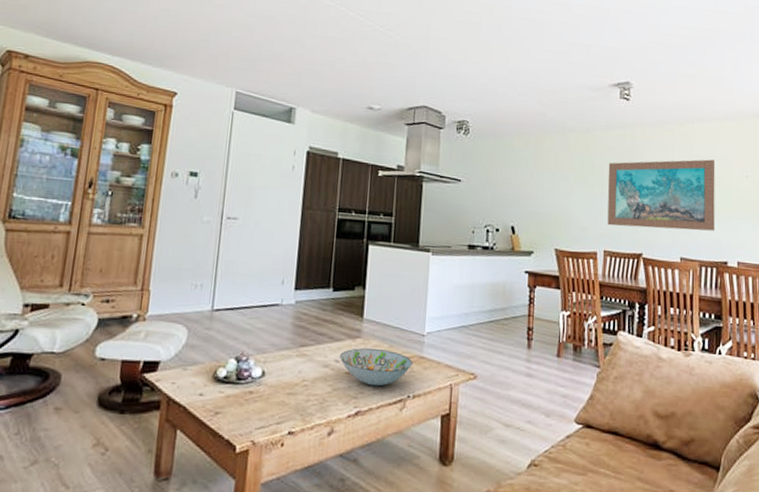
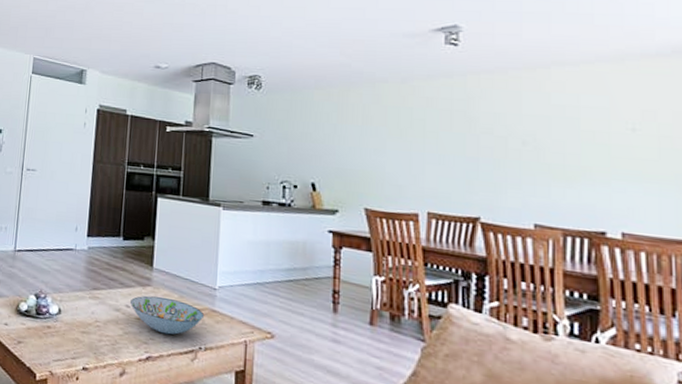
wall art: present [607,159,715,231] -> none [431,109,585,195]

